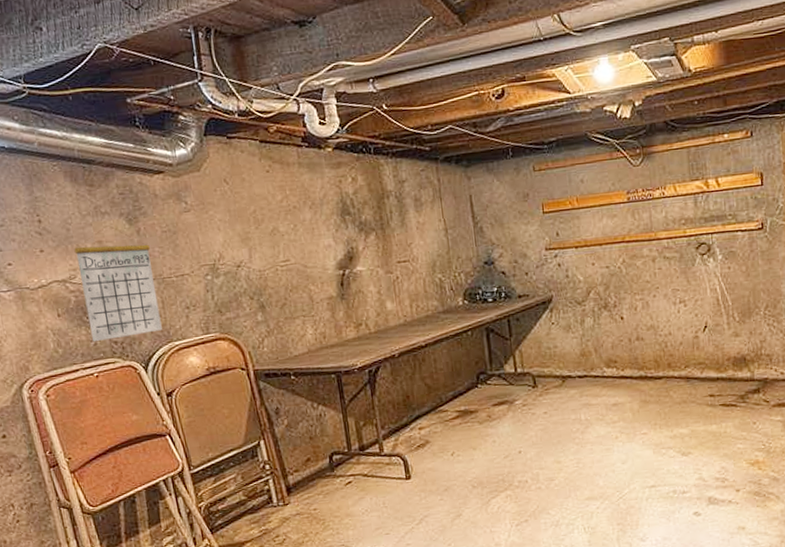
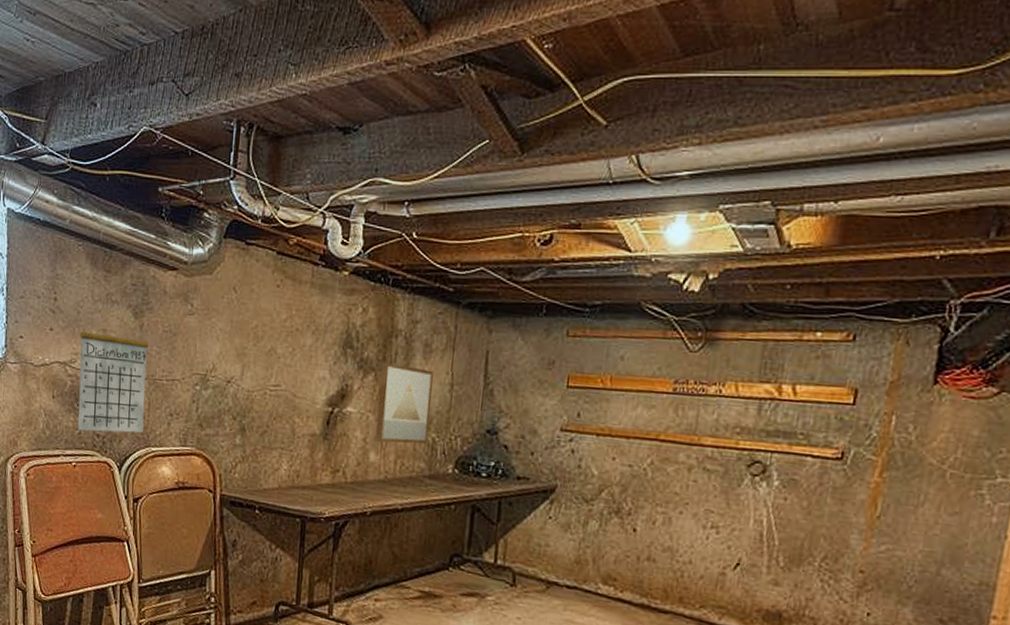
wall art: none [379,220,436,291] -> present [375,363,433,444]

